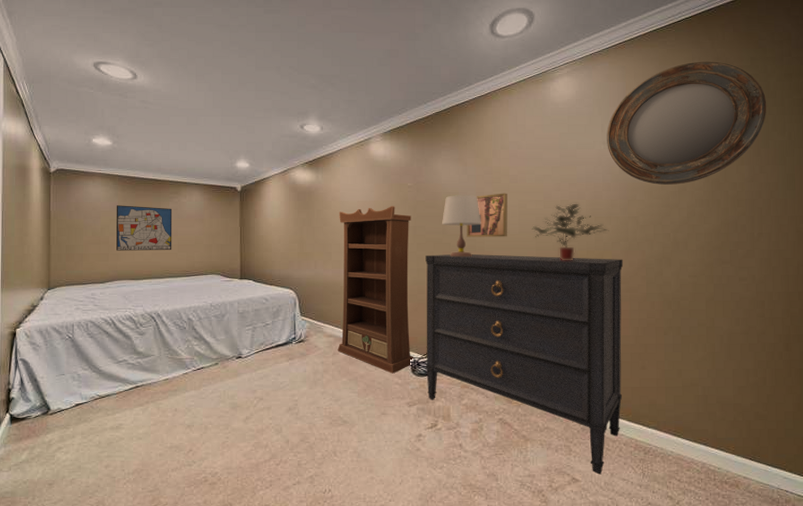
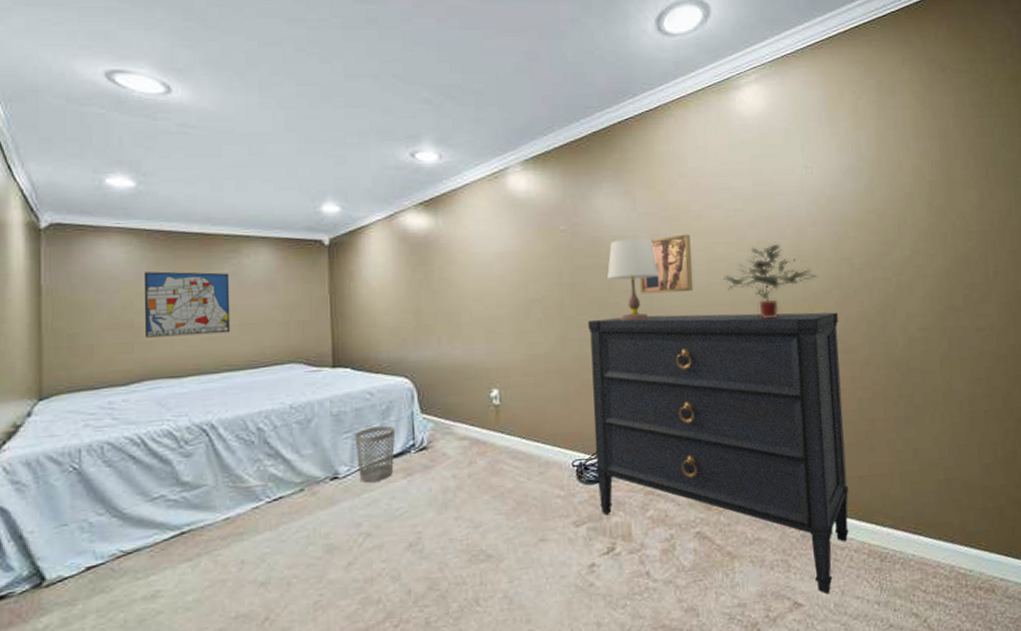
wastebasket: none [254,323,283,363] -> present [354,425,396,483]
bookcase: present [337,206,414,374] -> none [469,257,580,484]
home mirror: present [607,61,767,185] -> none [807,64,992,217]

